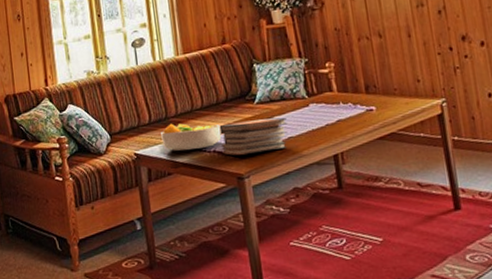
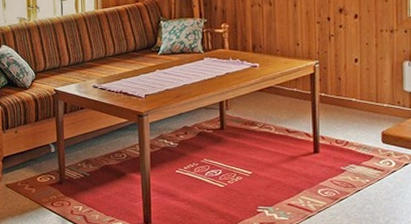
fruit bowl: present [161,123,222,151] -> none [78,66,128,90]
book stack: present [219,117,287,156] -> none [127,67,184,97]

